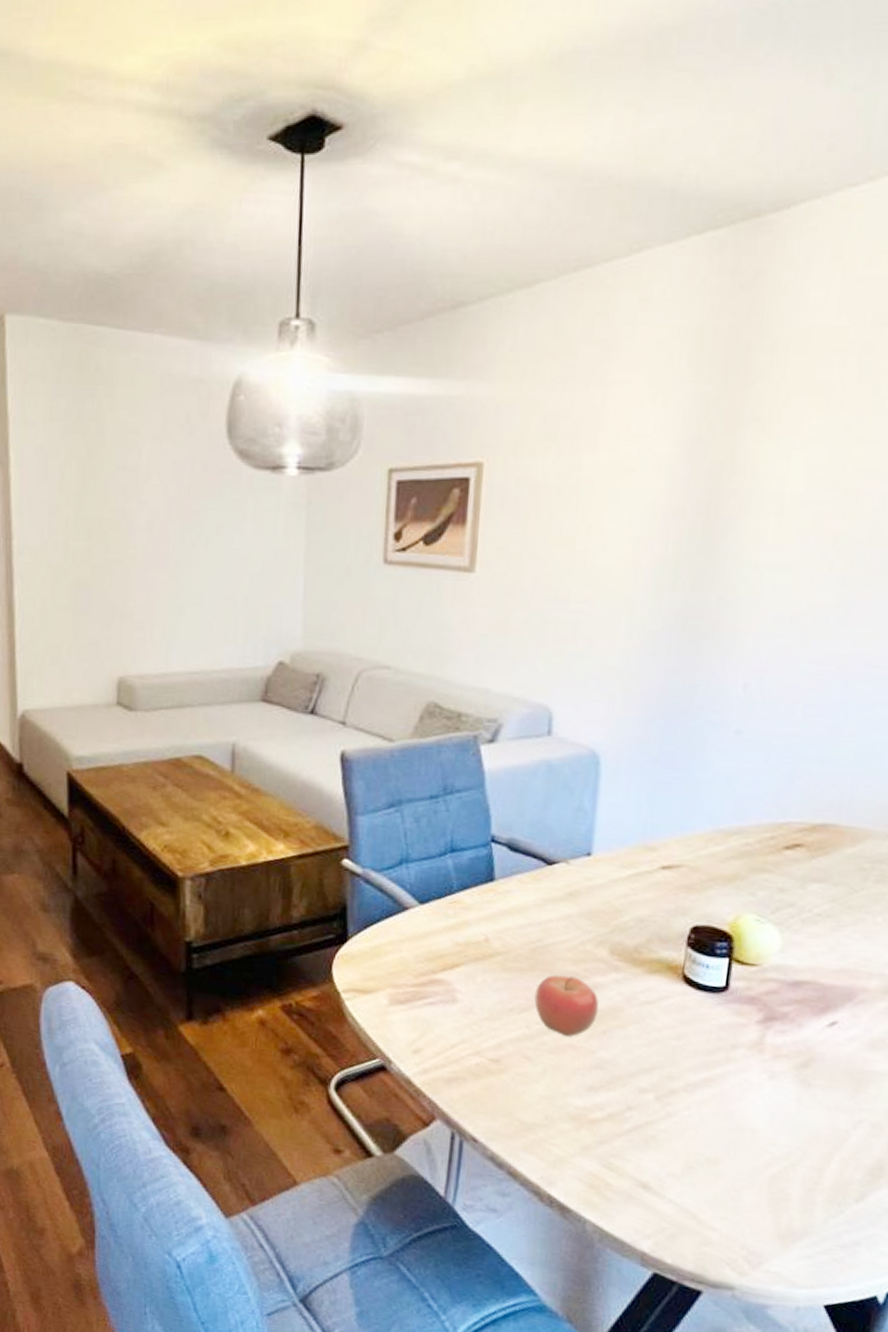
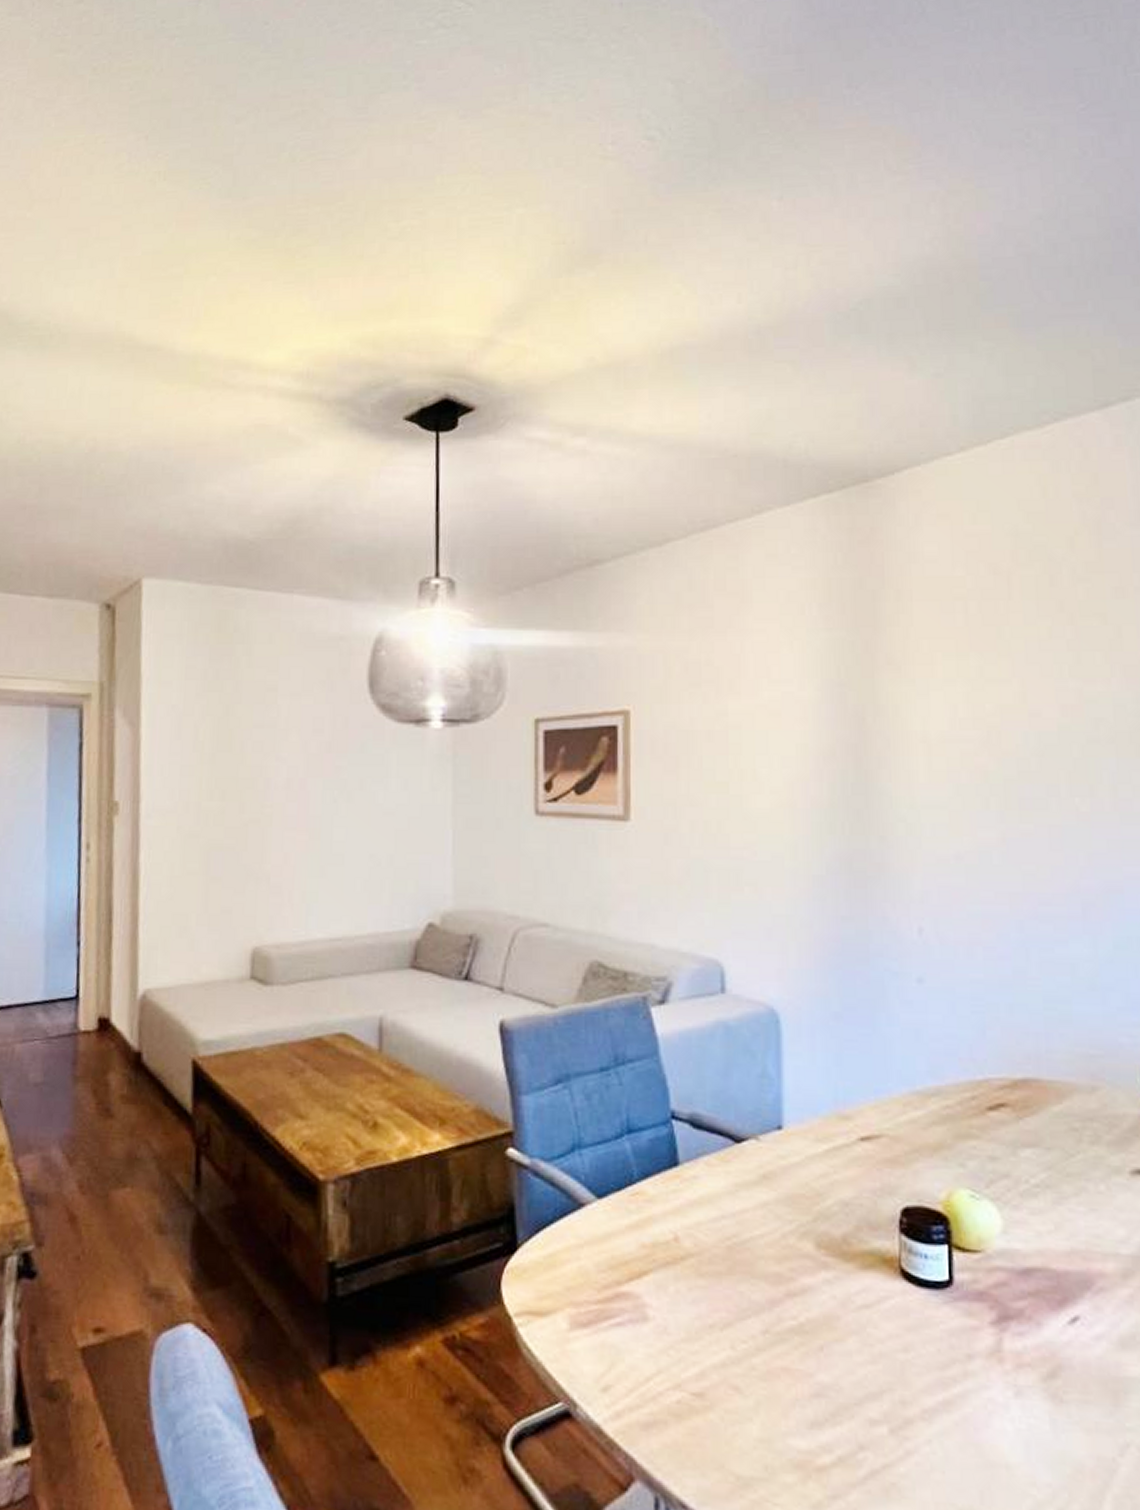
fruit: present [534,974,599,1037] -> none [737,1277,810,1357]

